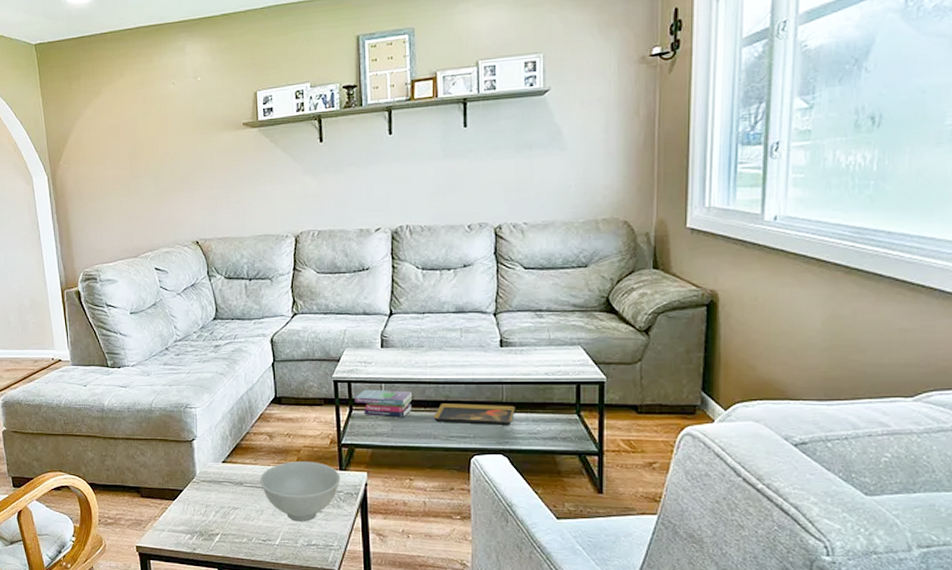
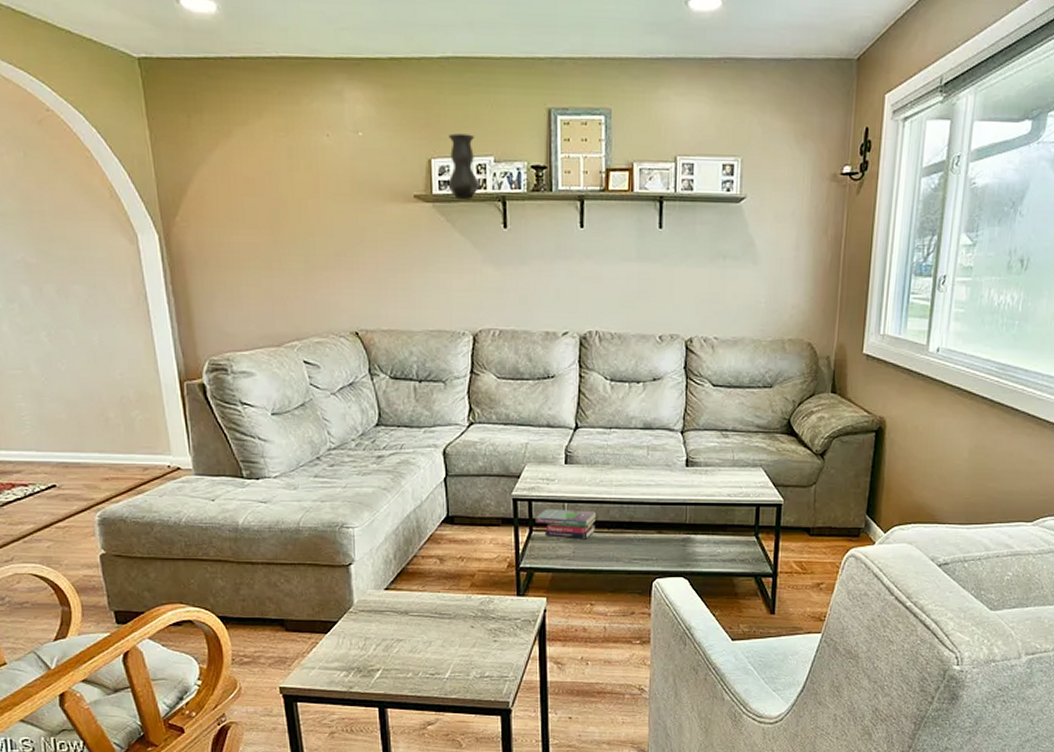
bowl: present [260,460,341,522] -> none [429,586,518,653]
vase: none [271,67,297,122] -> present [448,133,479,199]
decorative tray: present [434,403,515,425] -> none [617,525,698,547]

